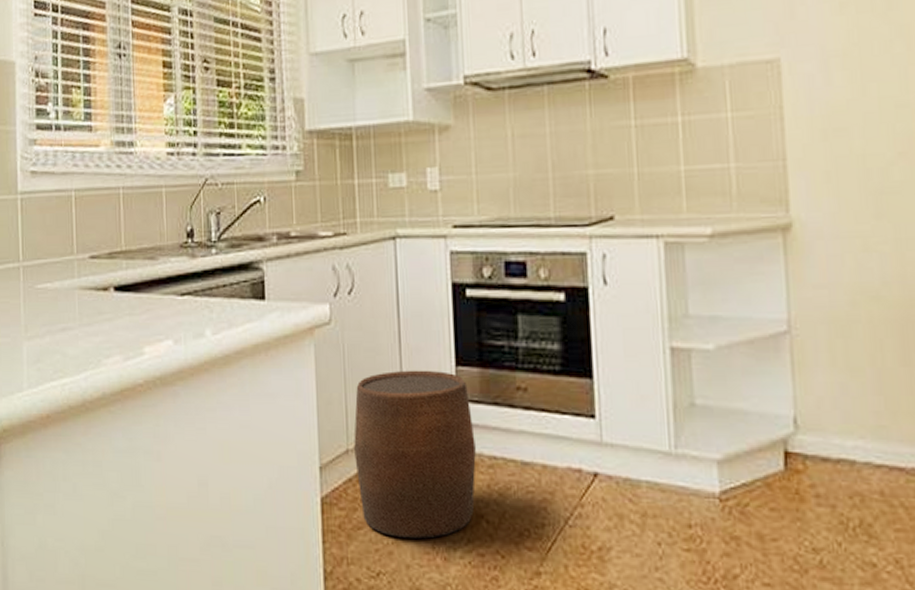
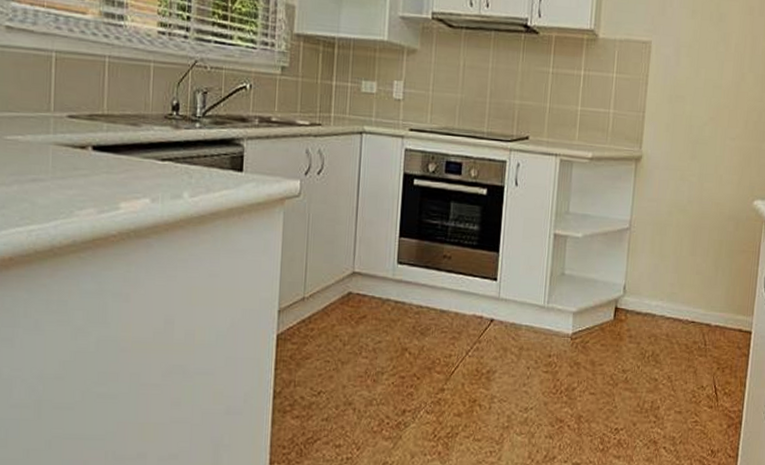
stool: present [354,370,476,539] -> none [309,238,408,366]

